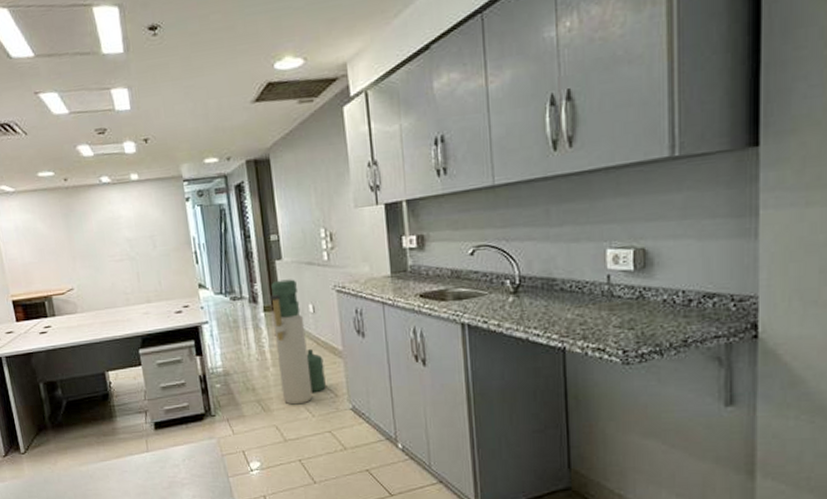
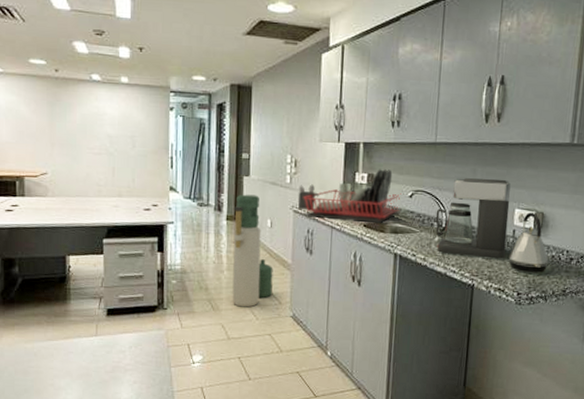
dish rack: none [338,226,461,295] -> present [297,169,402,224]
coffee maker: none [505,215,600,316] -> present [435,178,511,259]
kettle: none [605,251,660,326] -> present [508,213,549,274]

